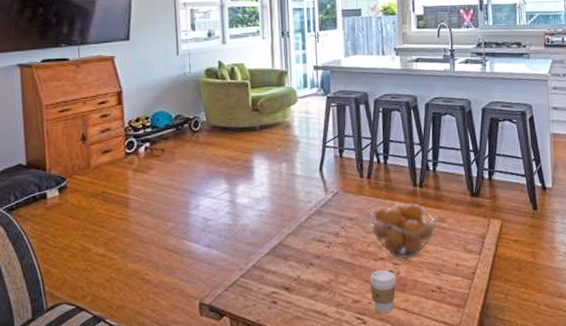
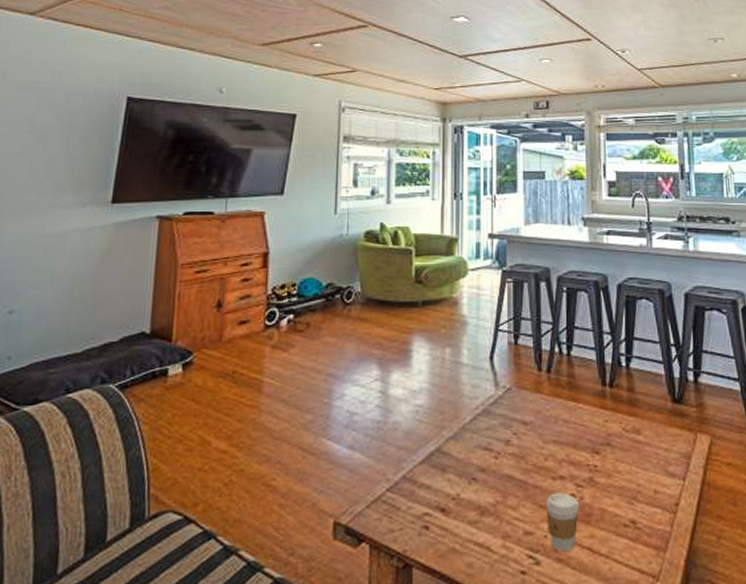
fruit basket: present [370,203,437,259] -> none [548,407,631,480]

